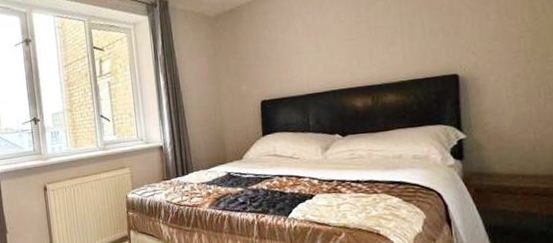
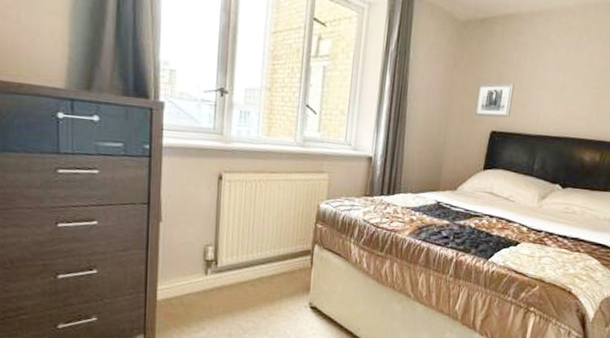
wall art: none [240,56,275,91] -> present [475,83,514,118]

